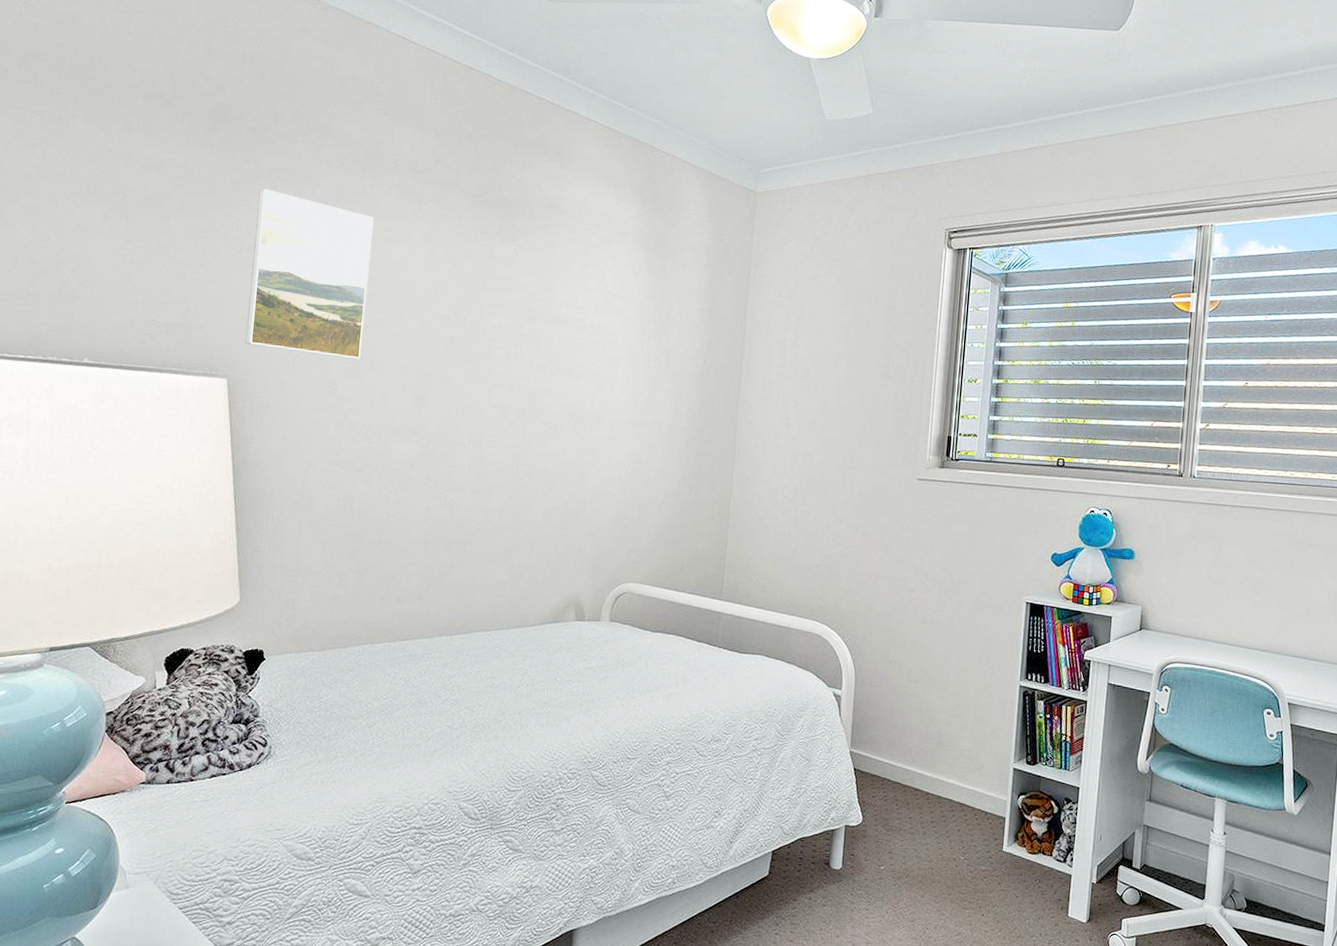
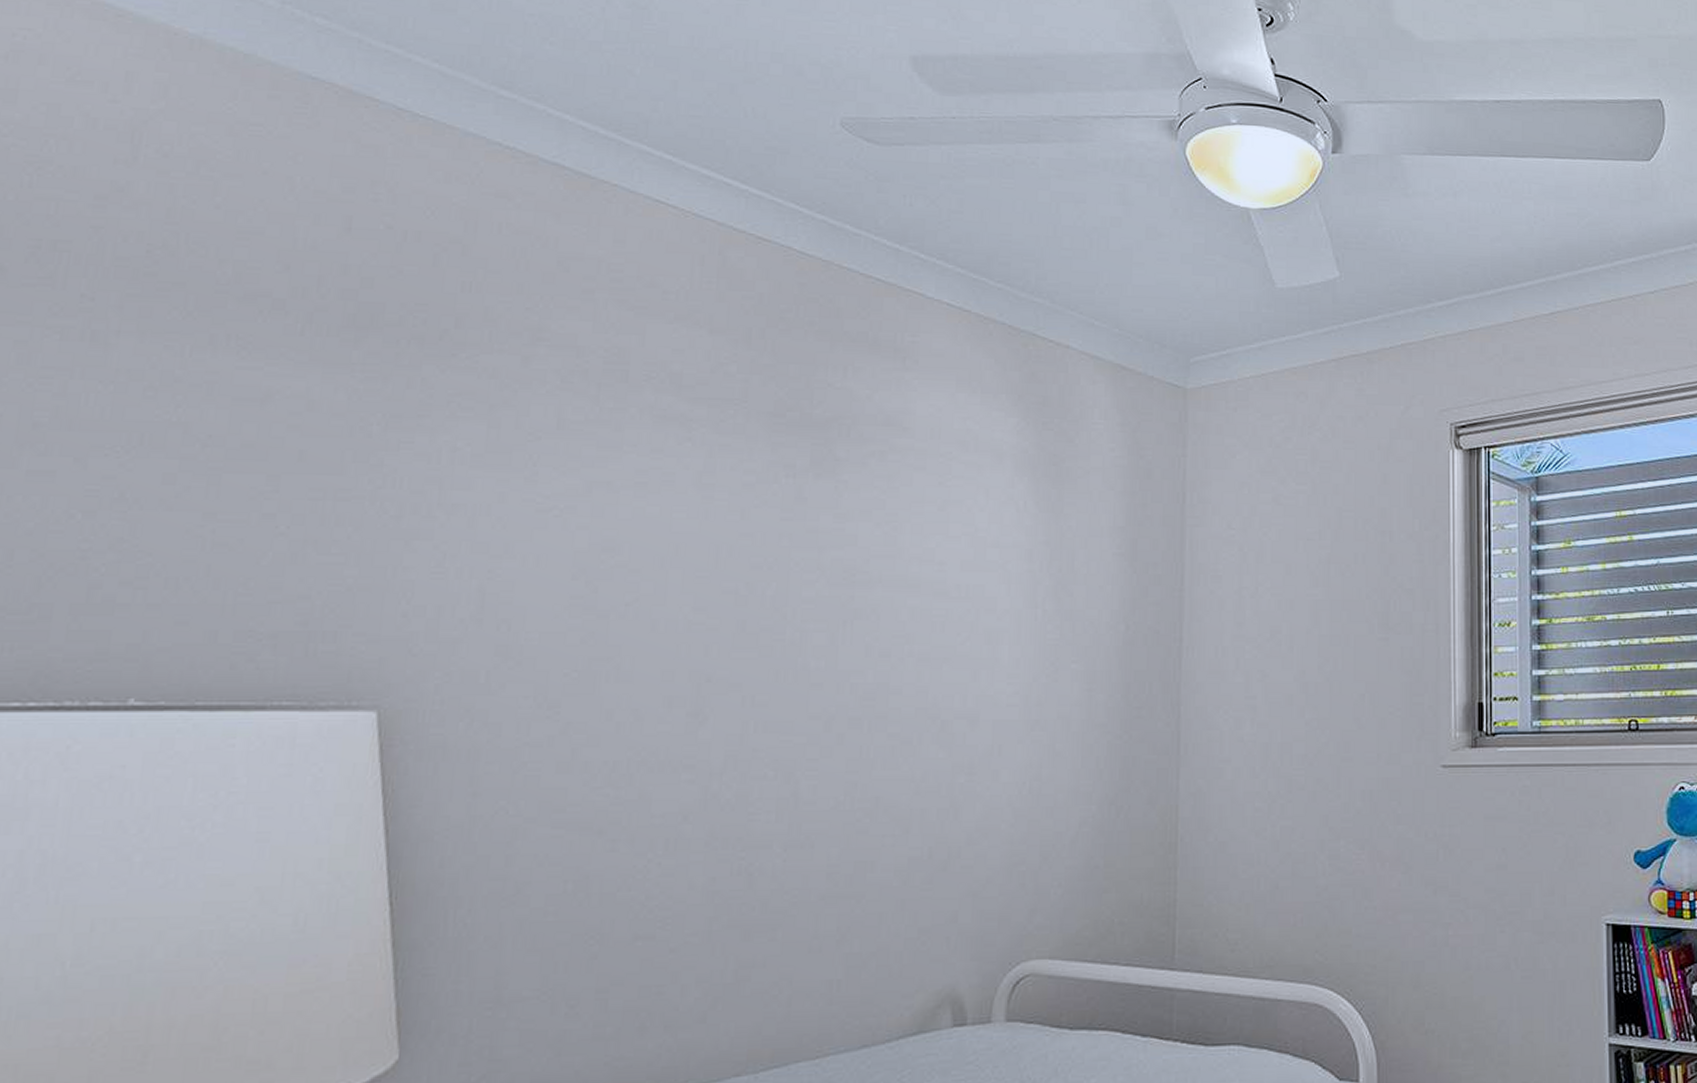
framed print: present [245,188,374,360] -> none [406,423,616,665]

